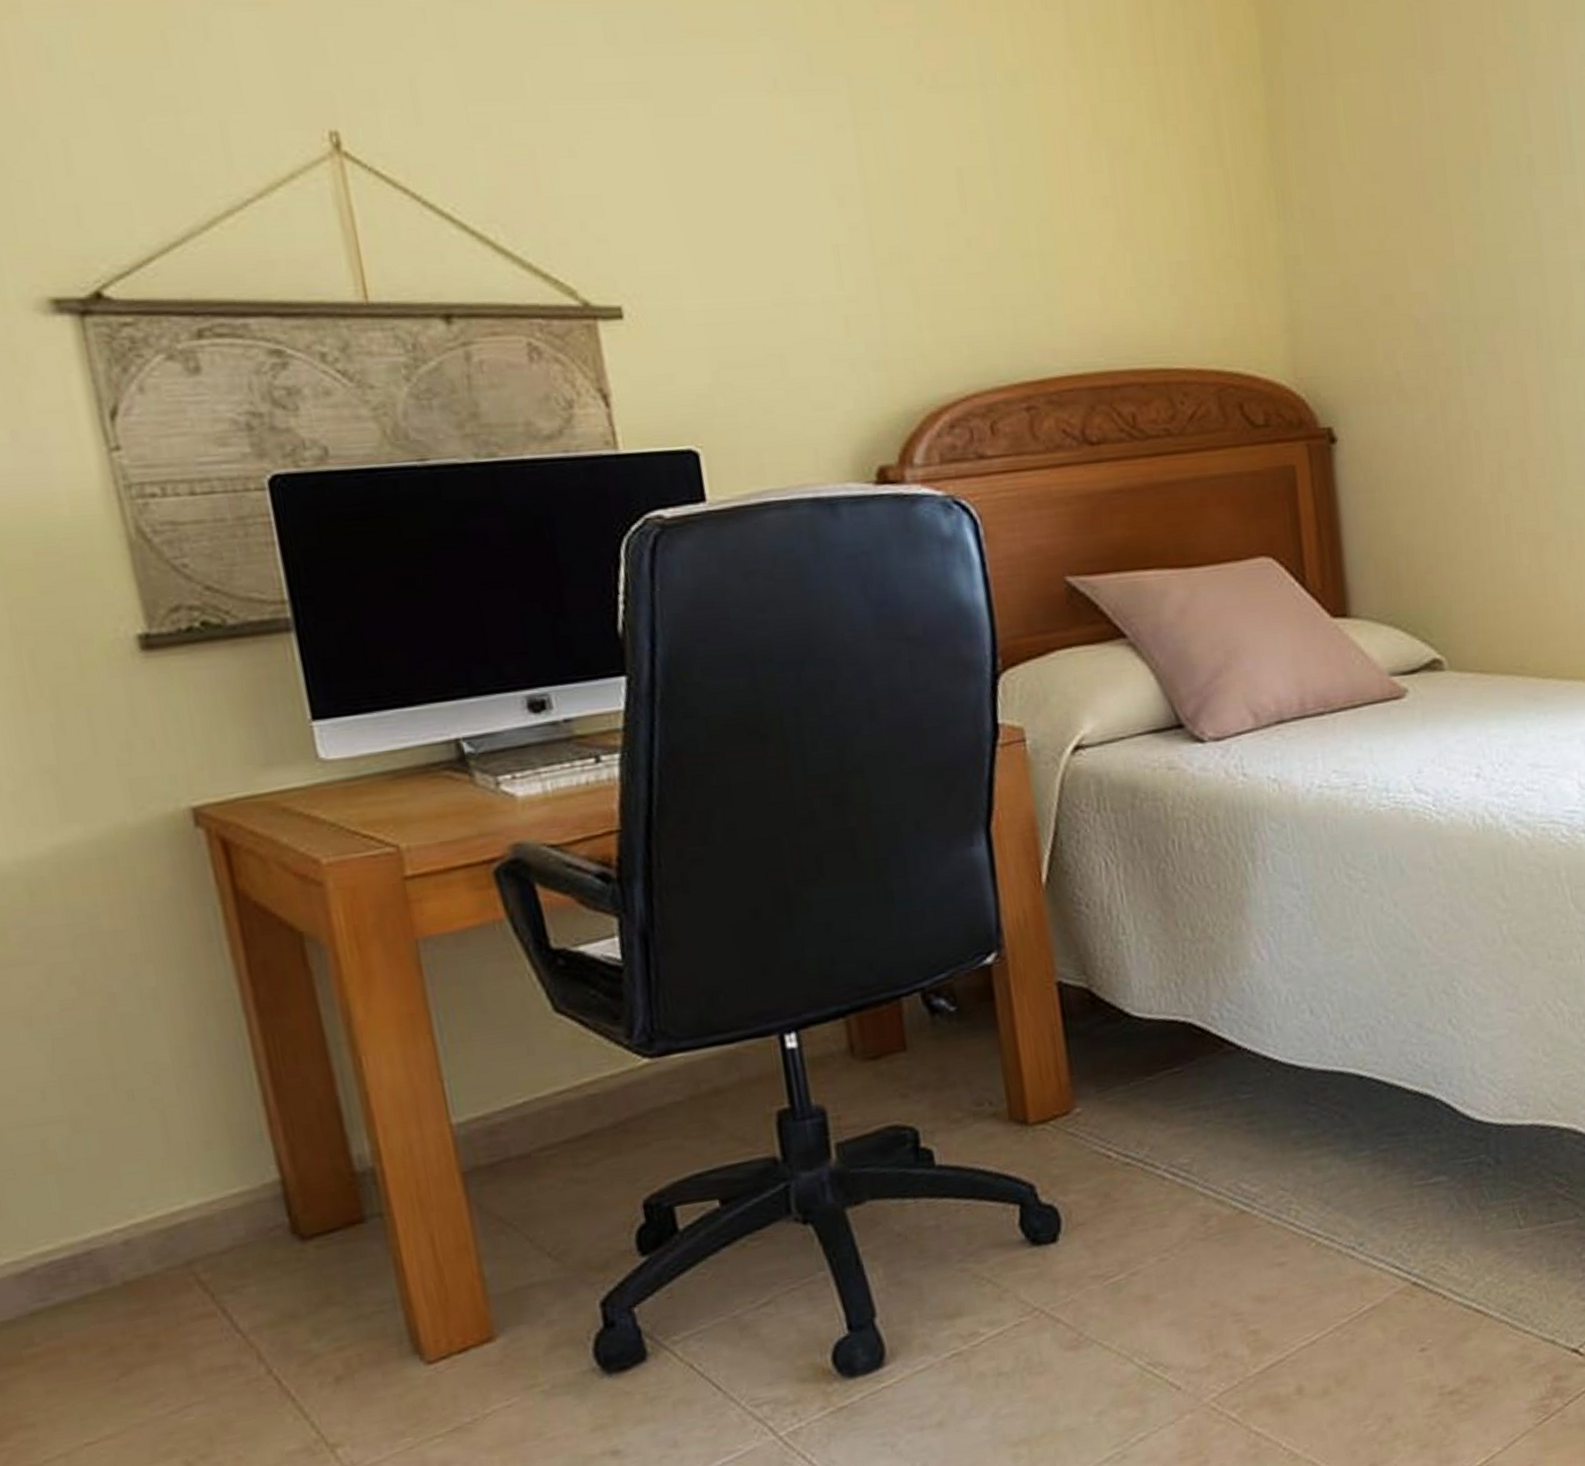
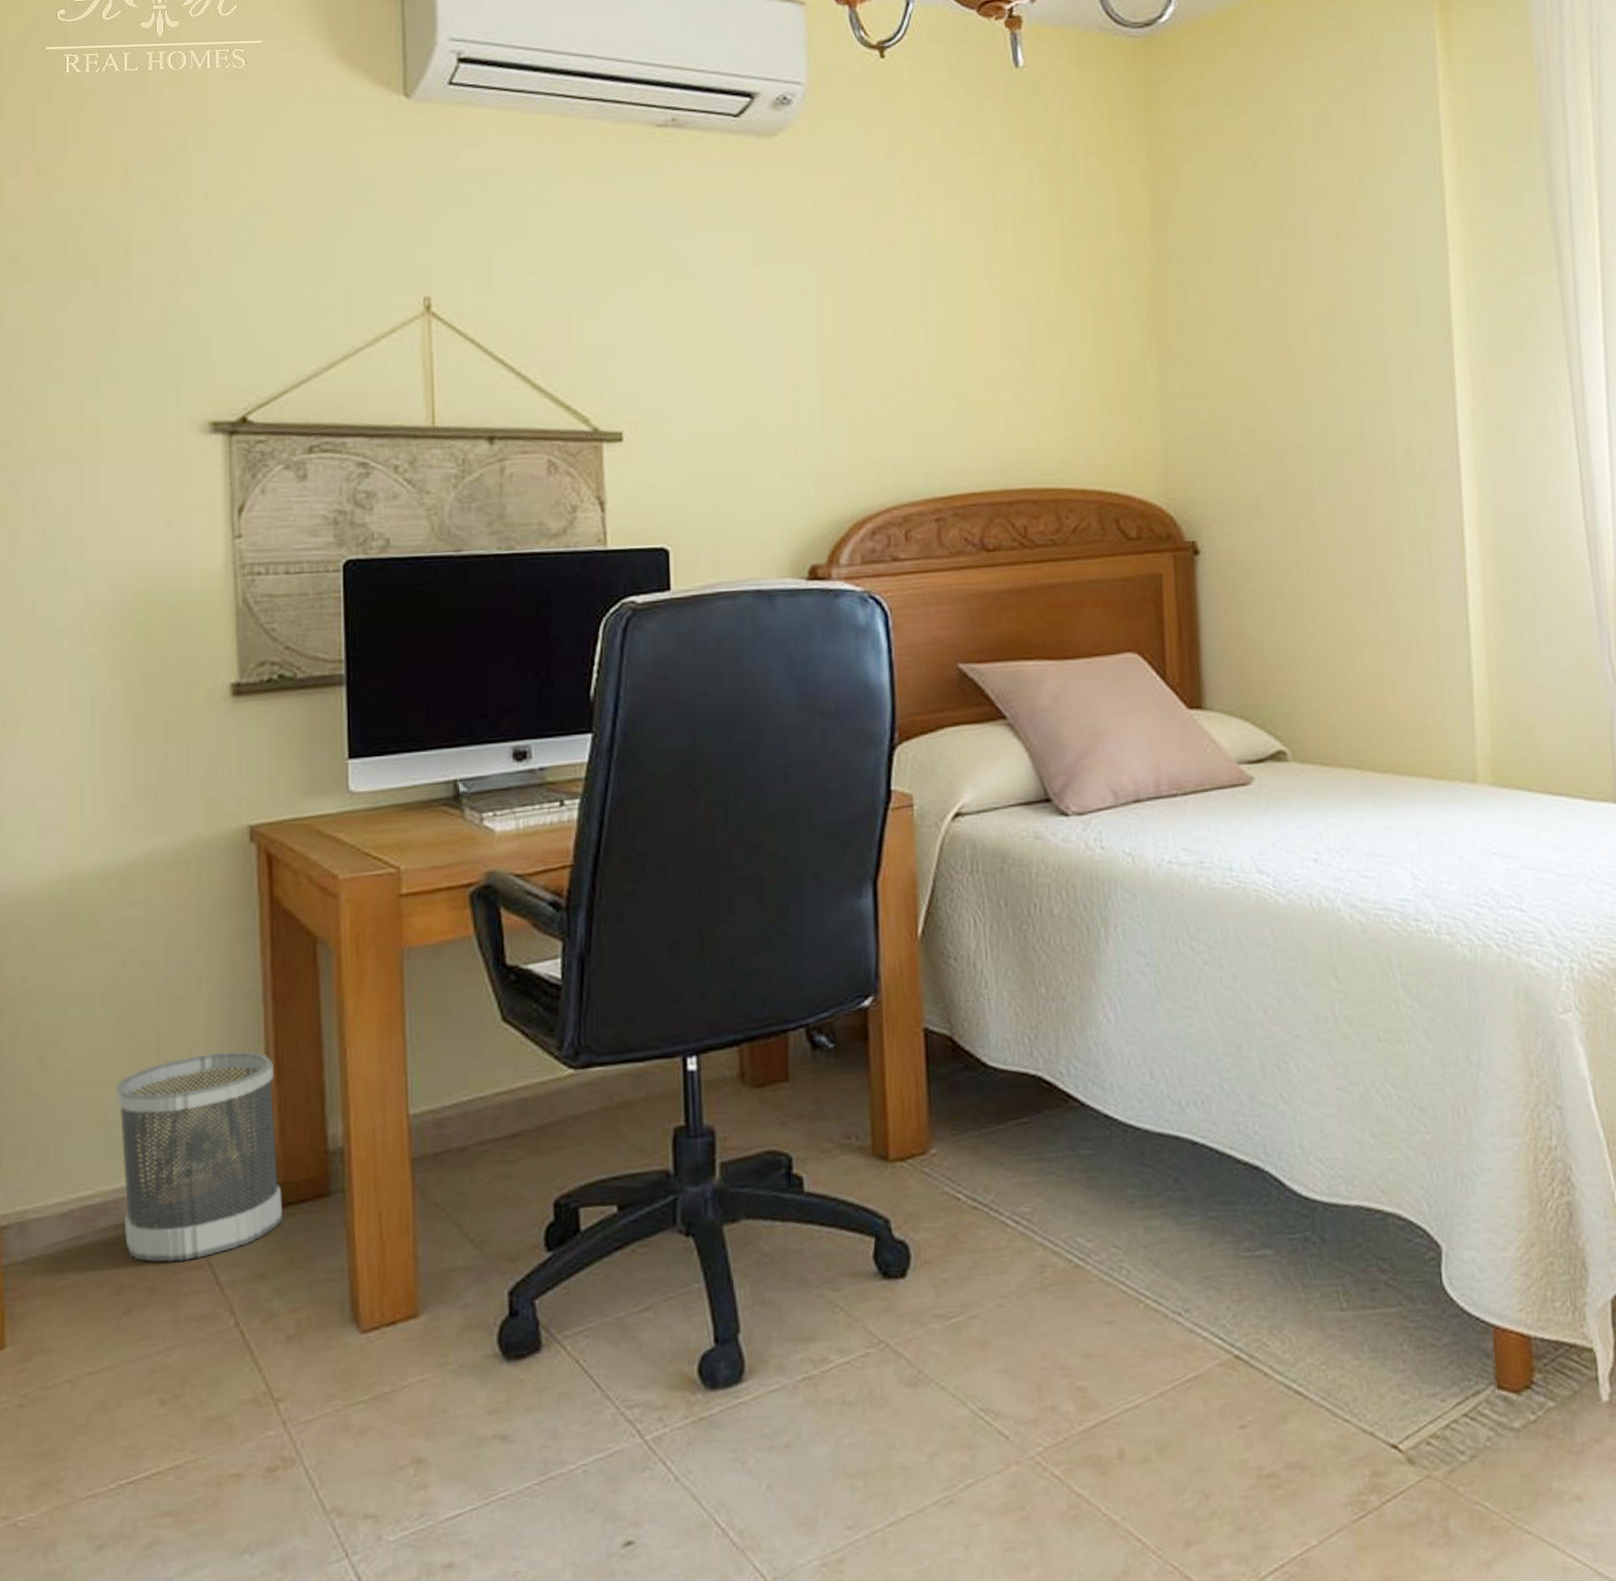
wastebasket: none [64,1070,310,1316] -> present [116,1051,283,1262]

